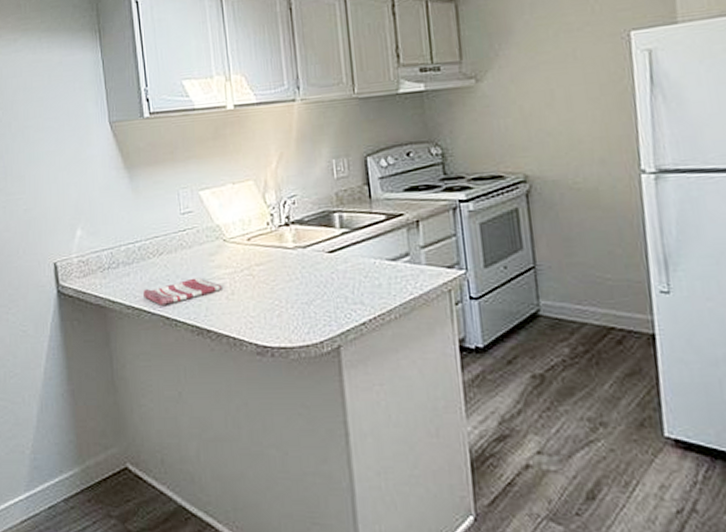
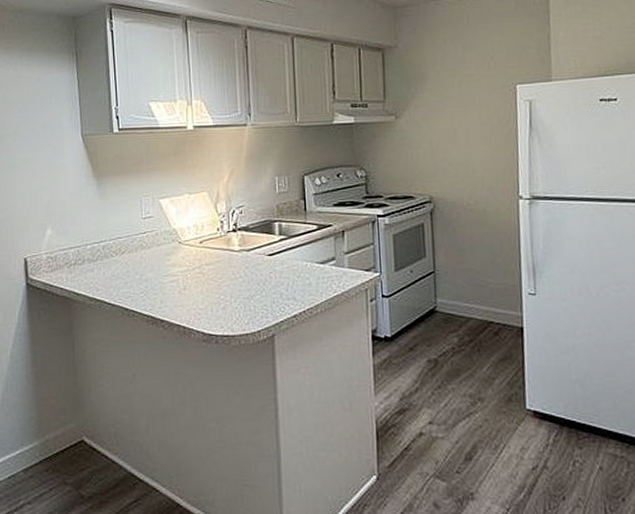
dish towel: present [143,277,222,305] -> none [105,274,176,298]

